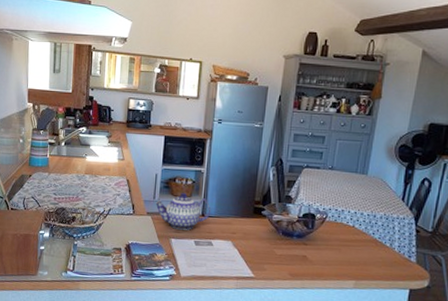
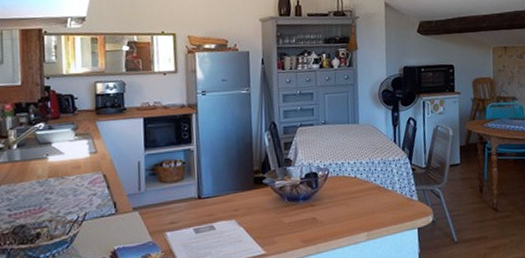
teapot: present [156,192,211,230] -> none [143,176,208,220]

